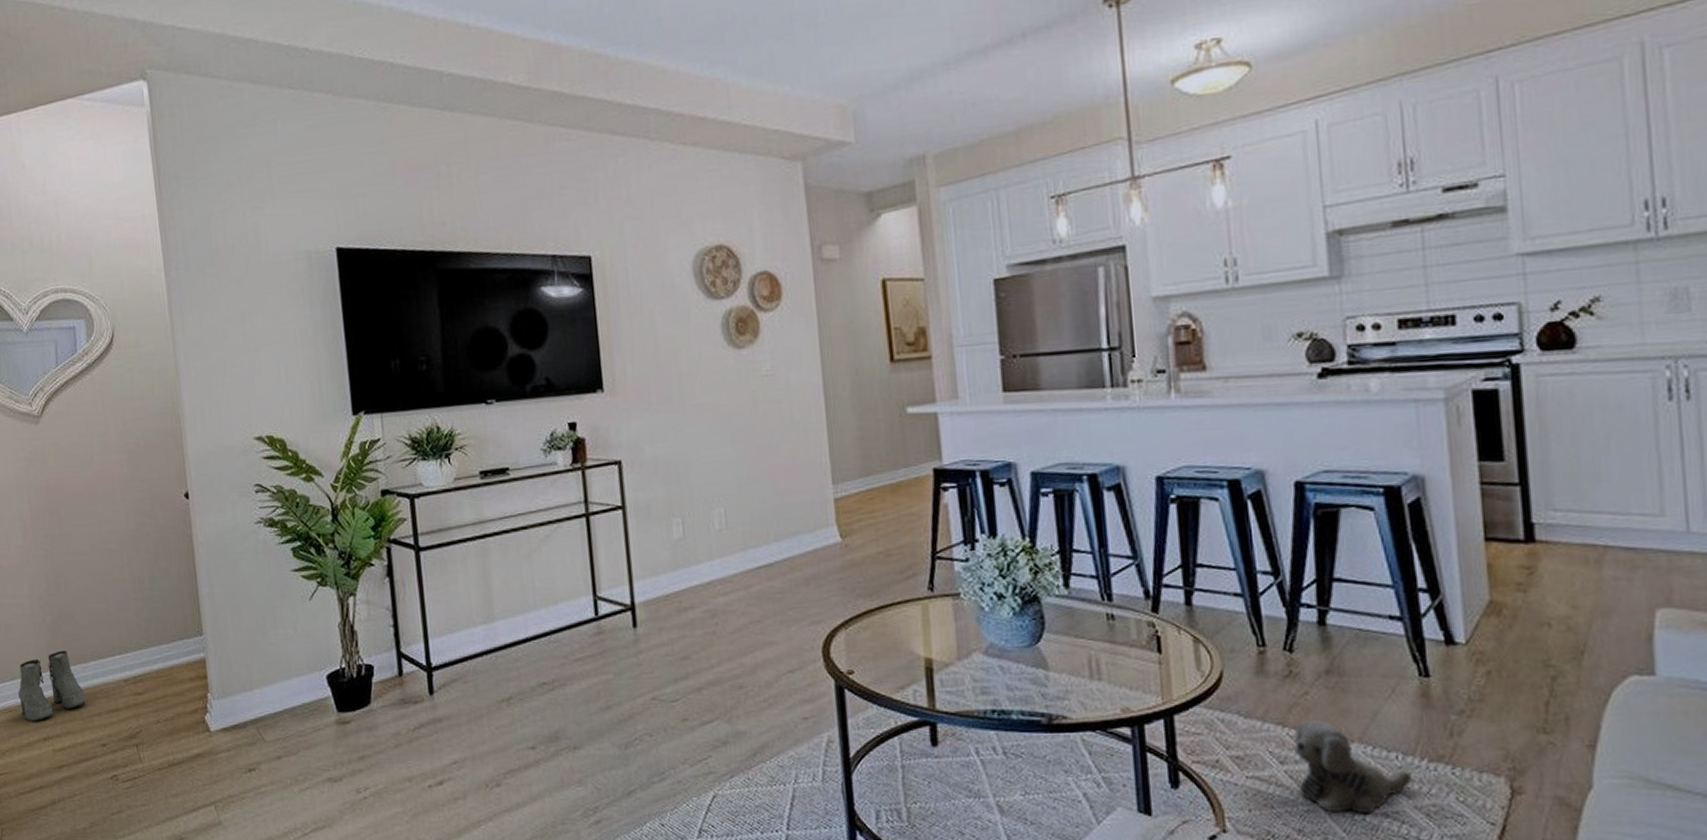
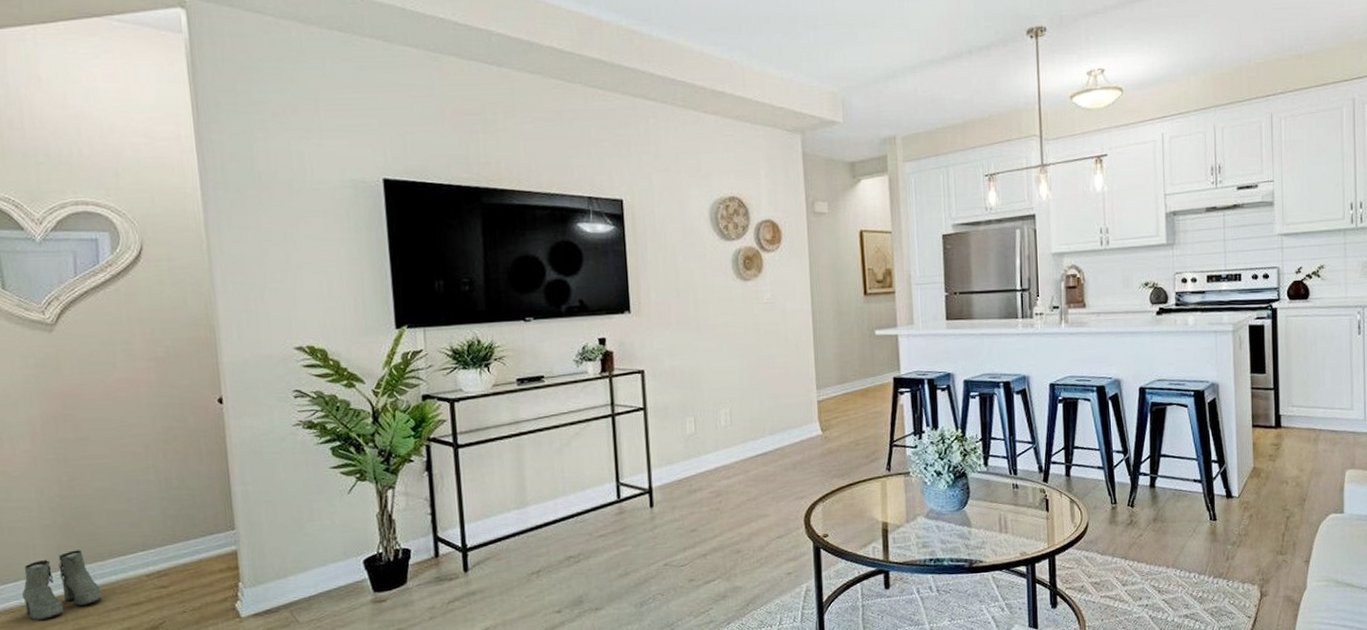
plush toy: present [1293,720,1413,814] -> none [1132,554,1204,618]

